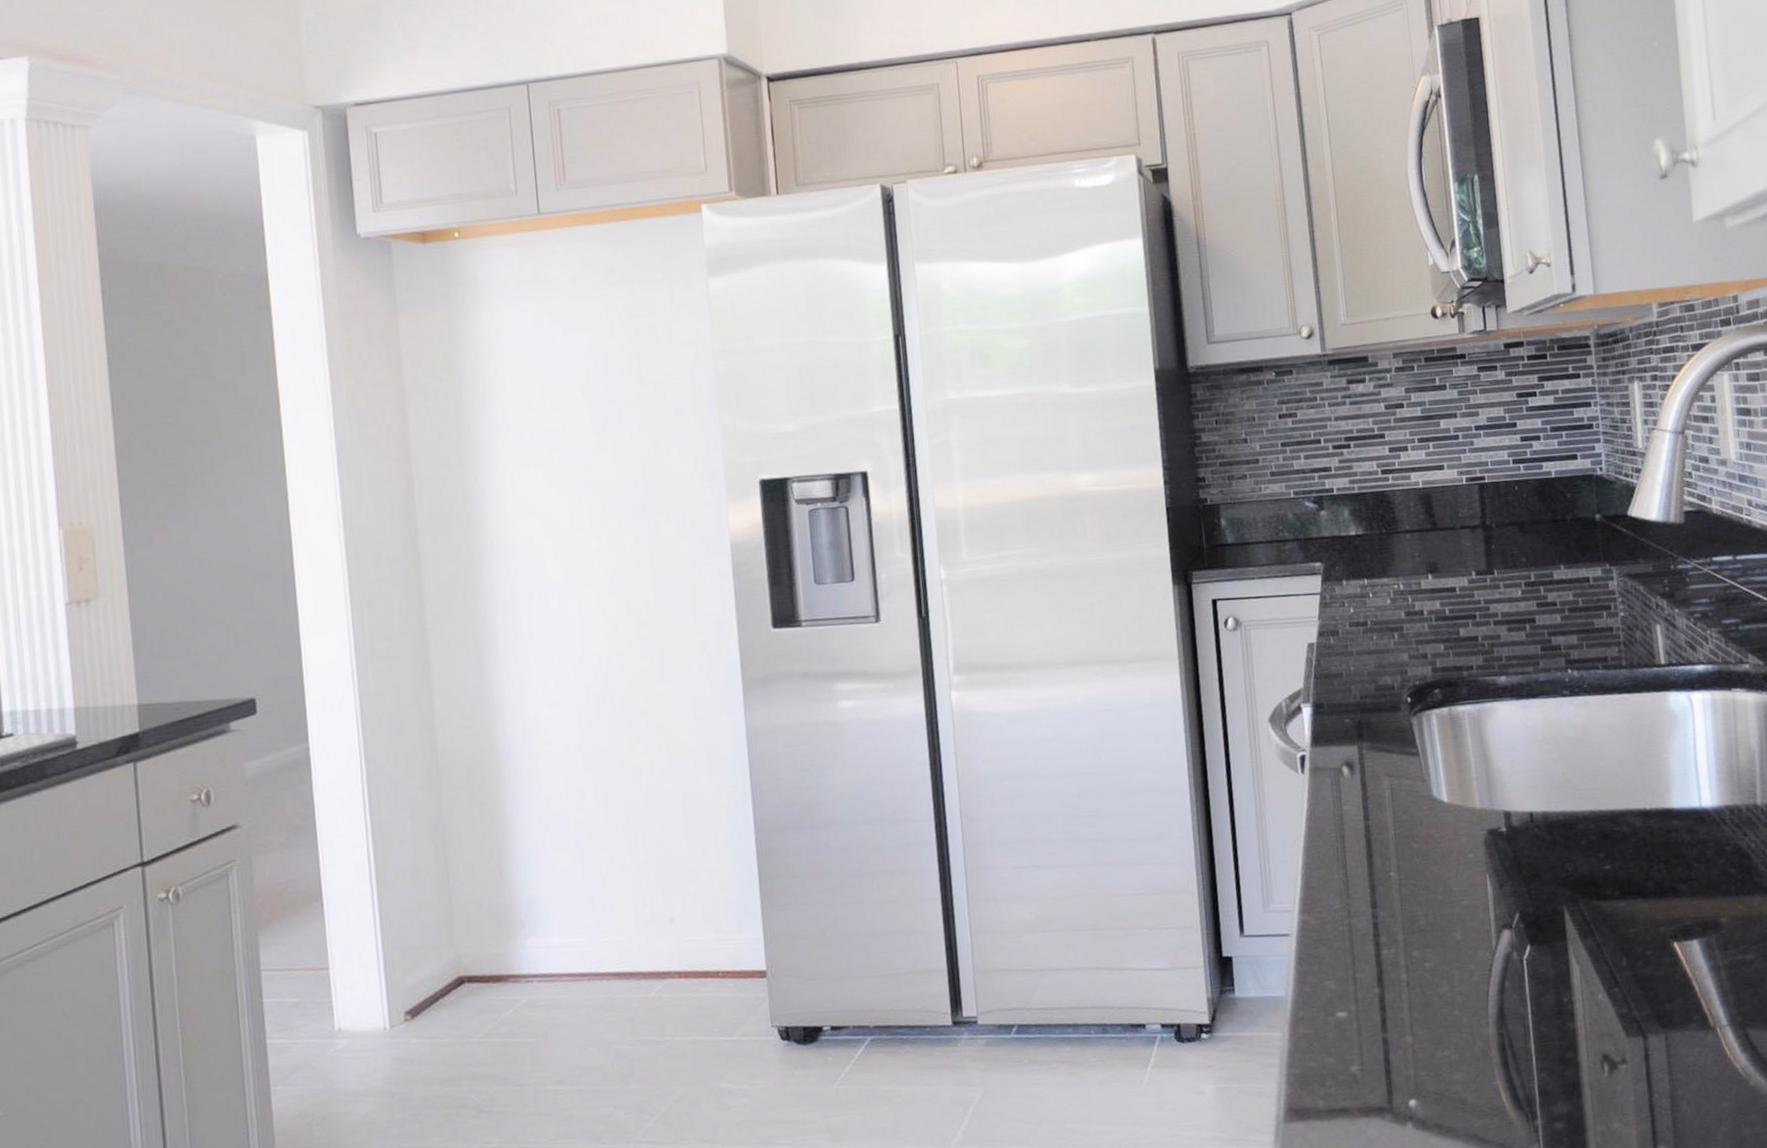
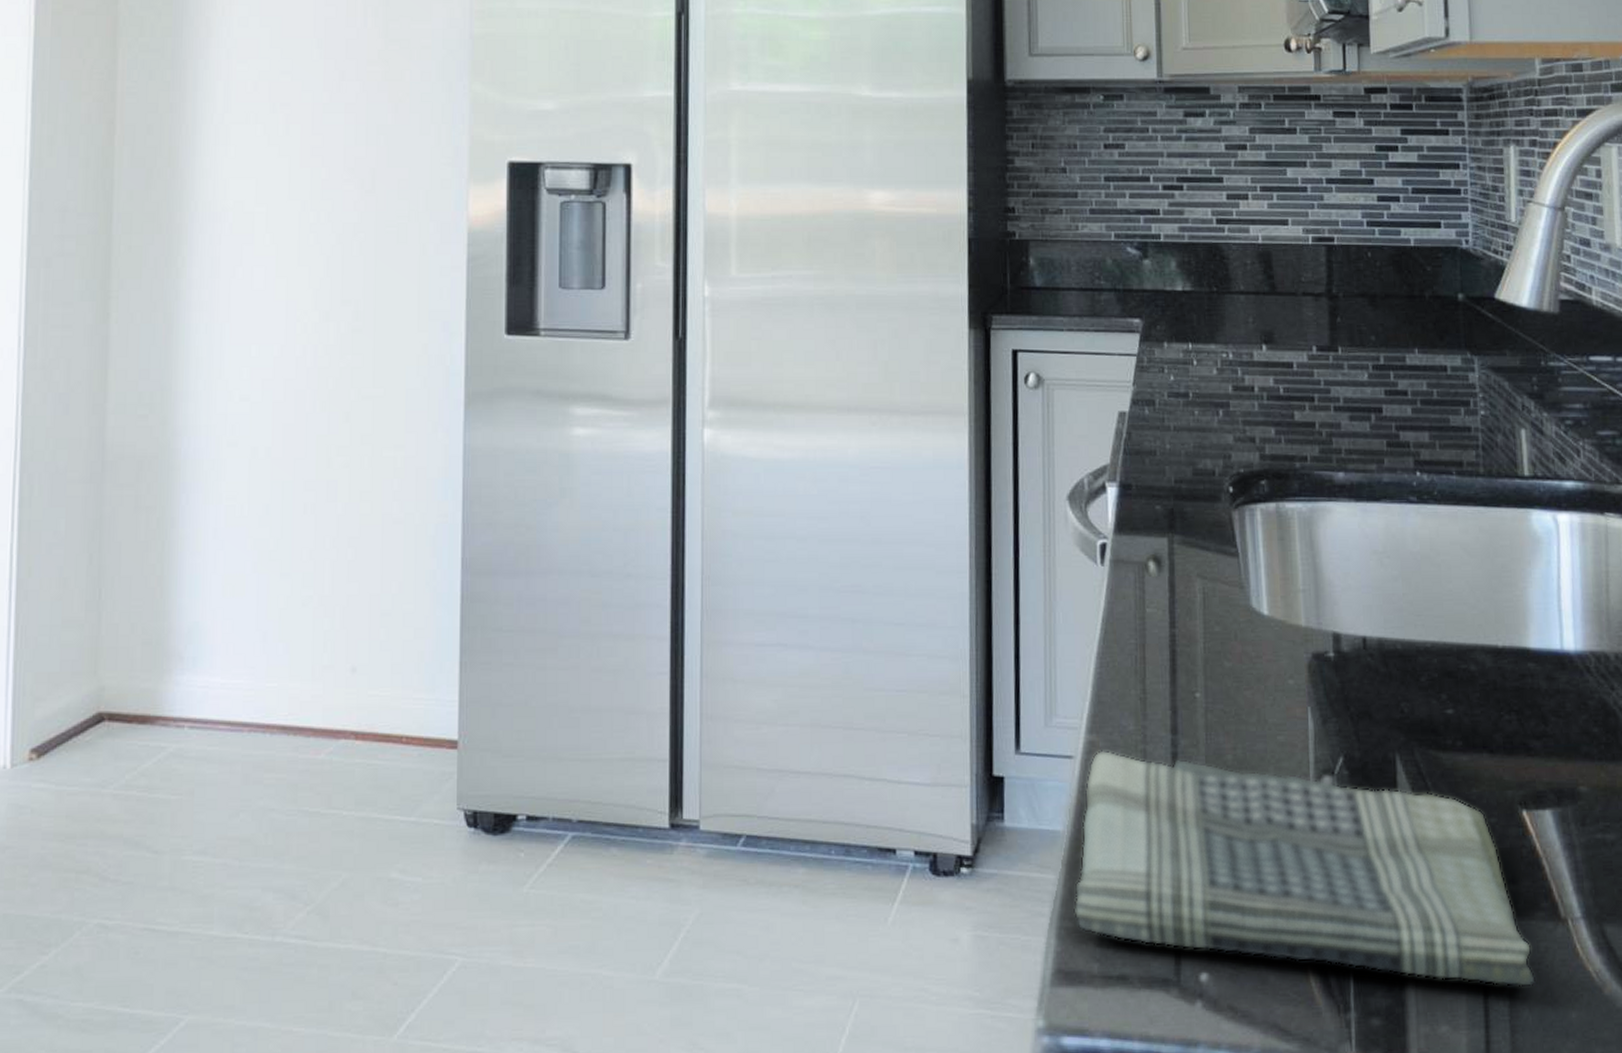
dish towel: none [1298,926,1692,1087] -> present [1073,750,1536,988]

